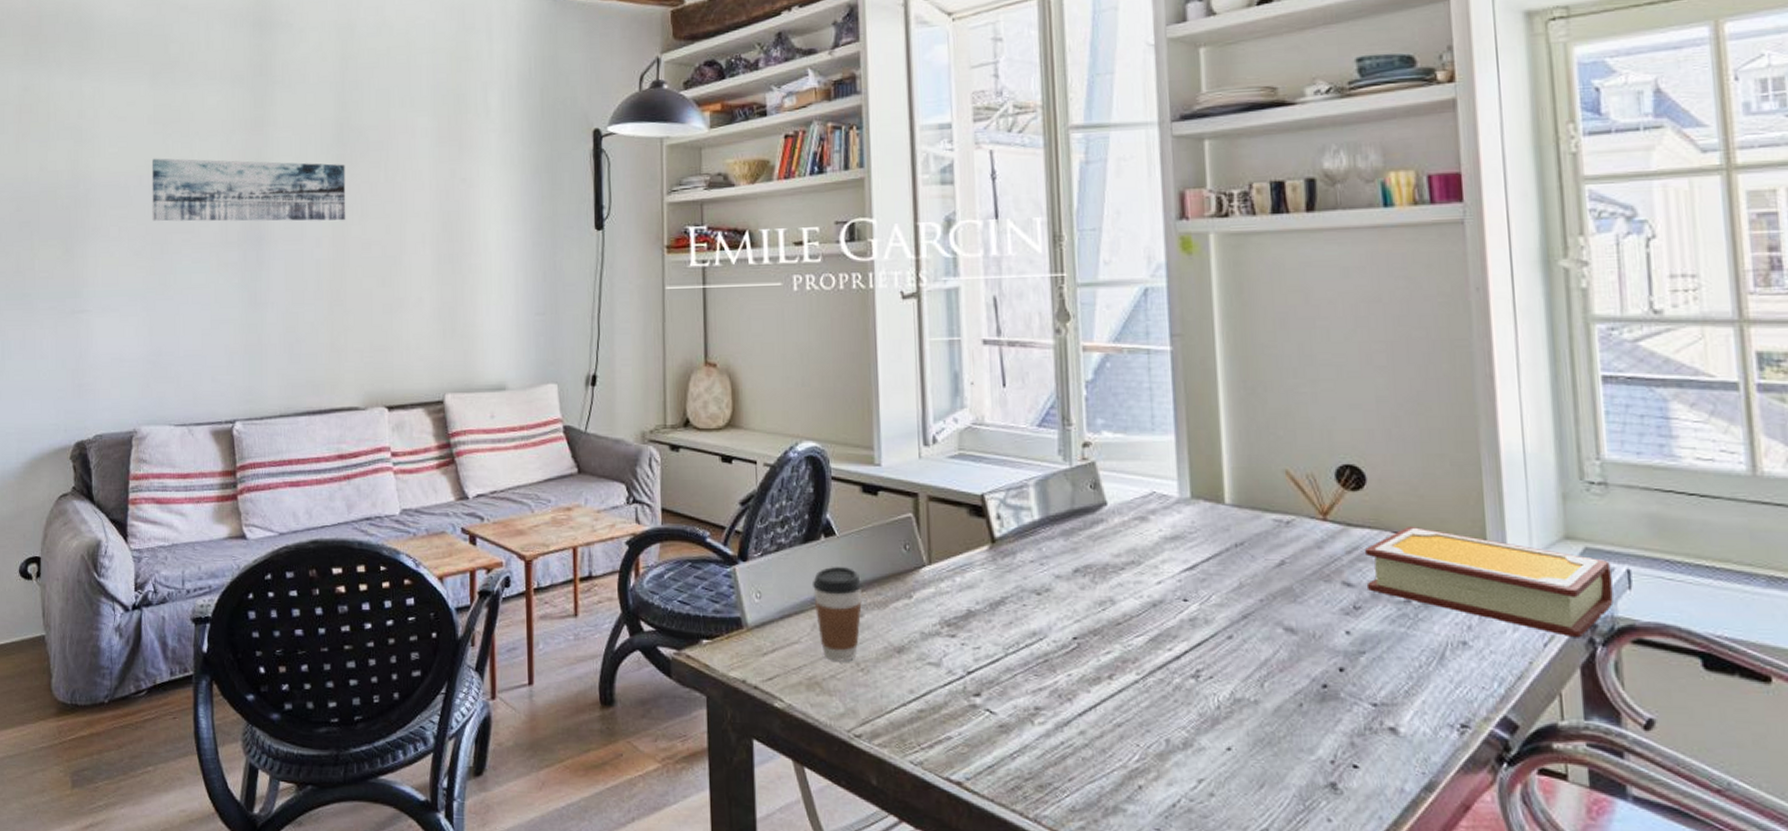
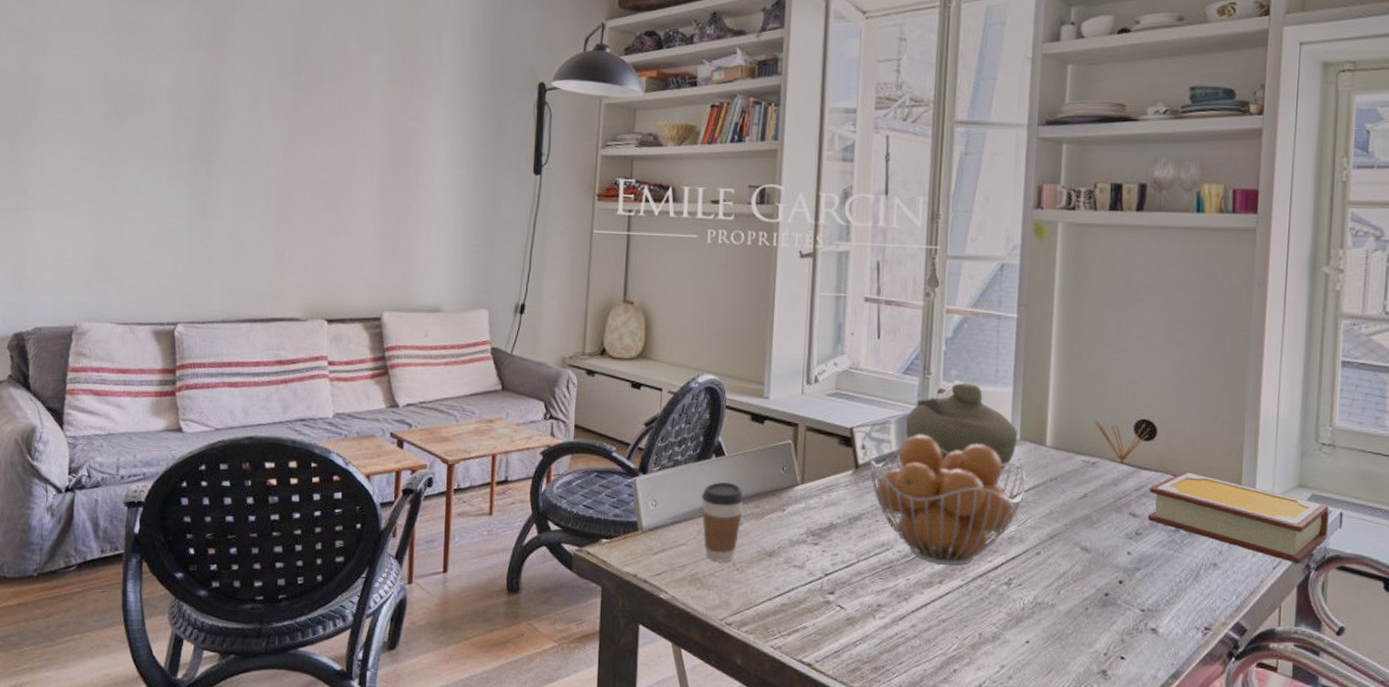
wall art: present [151,158,346,222] -> none [102,68,300,145]
fruit basket: none [1007,497,1205,656] -> present [869,434,1026,566]
jar: none [1046,434,1188,555] -> present [905,383,1018,485]

